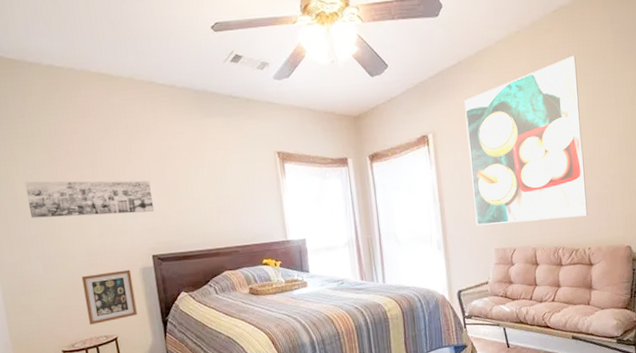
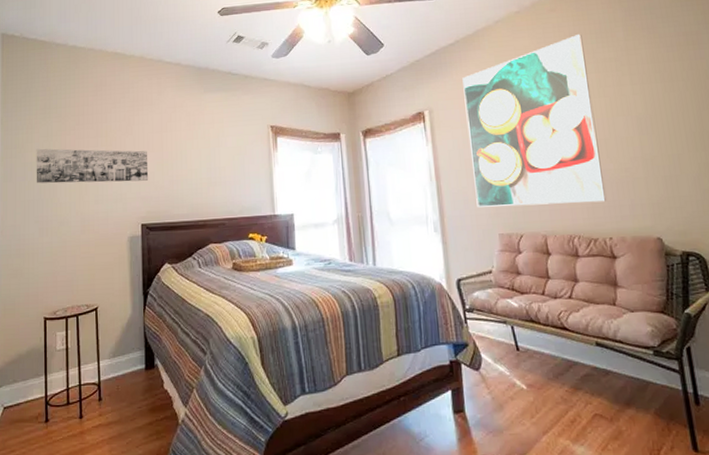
picture frame: present [81,269,137,325] -> none [72,237,120,292]

